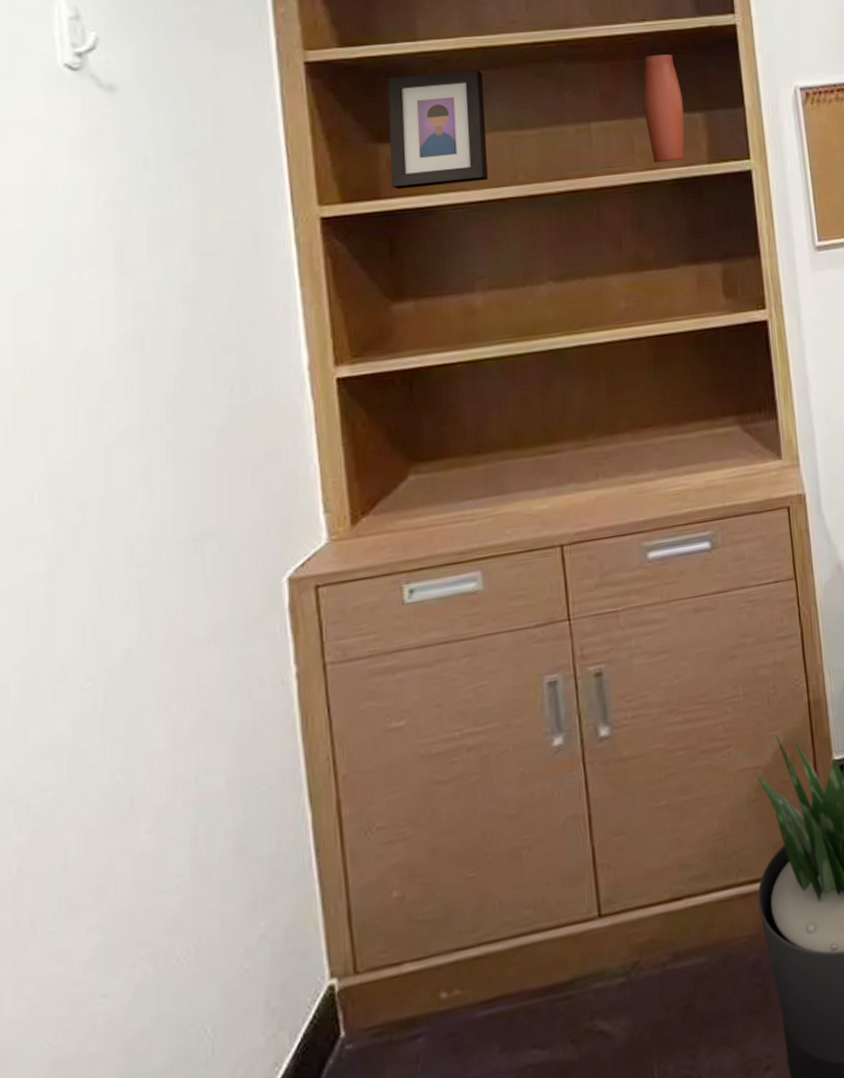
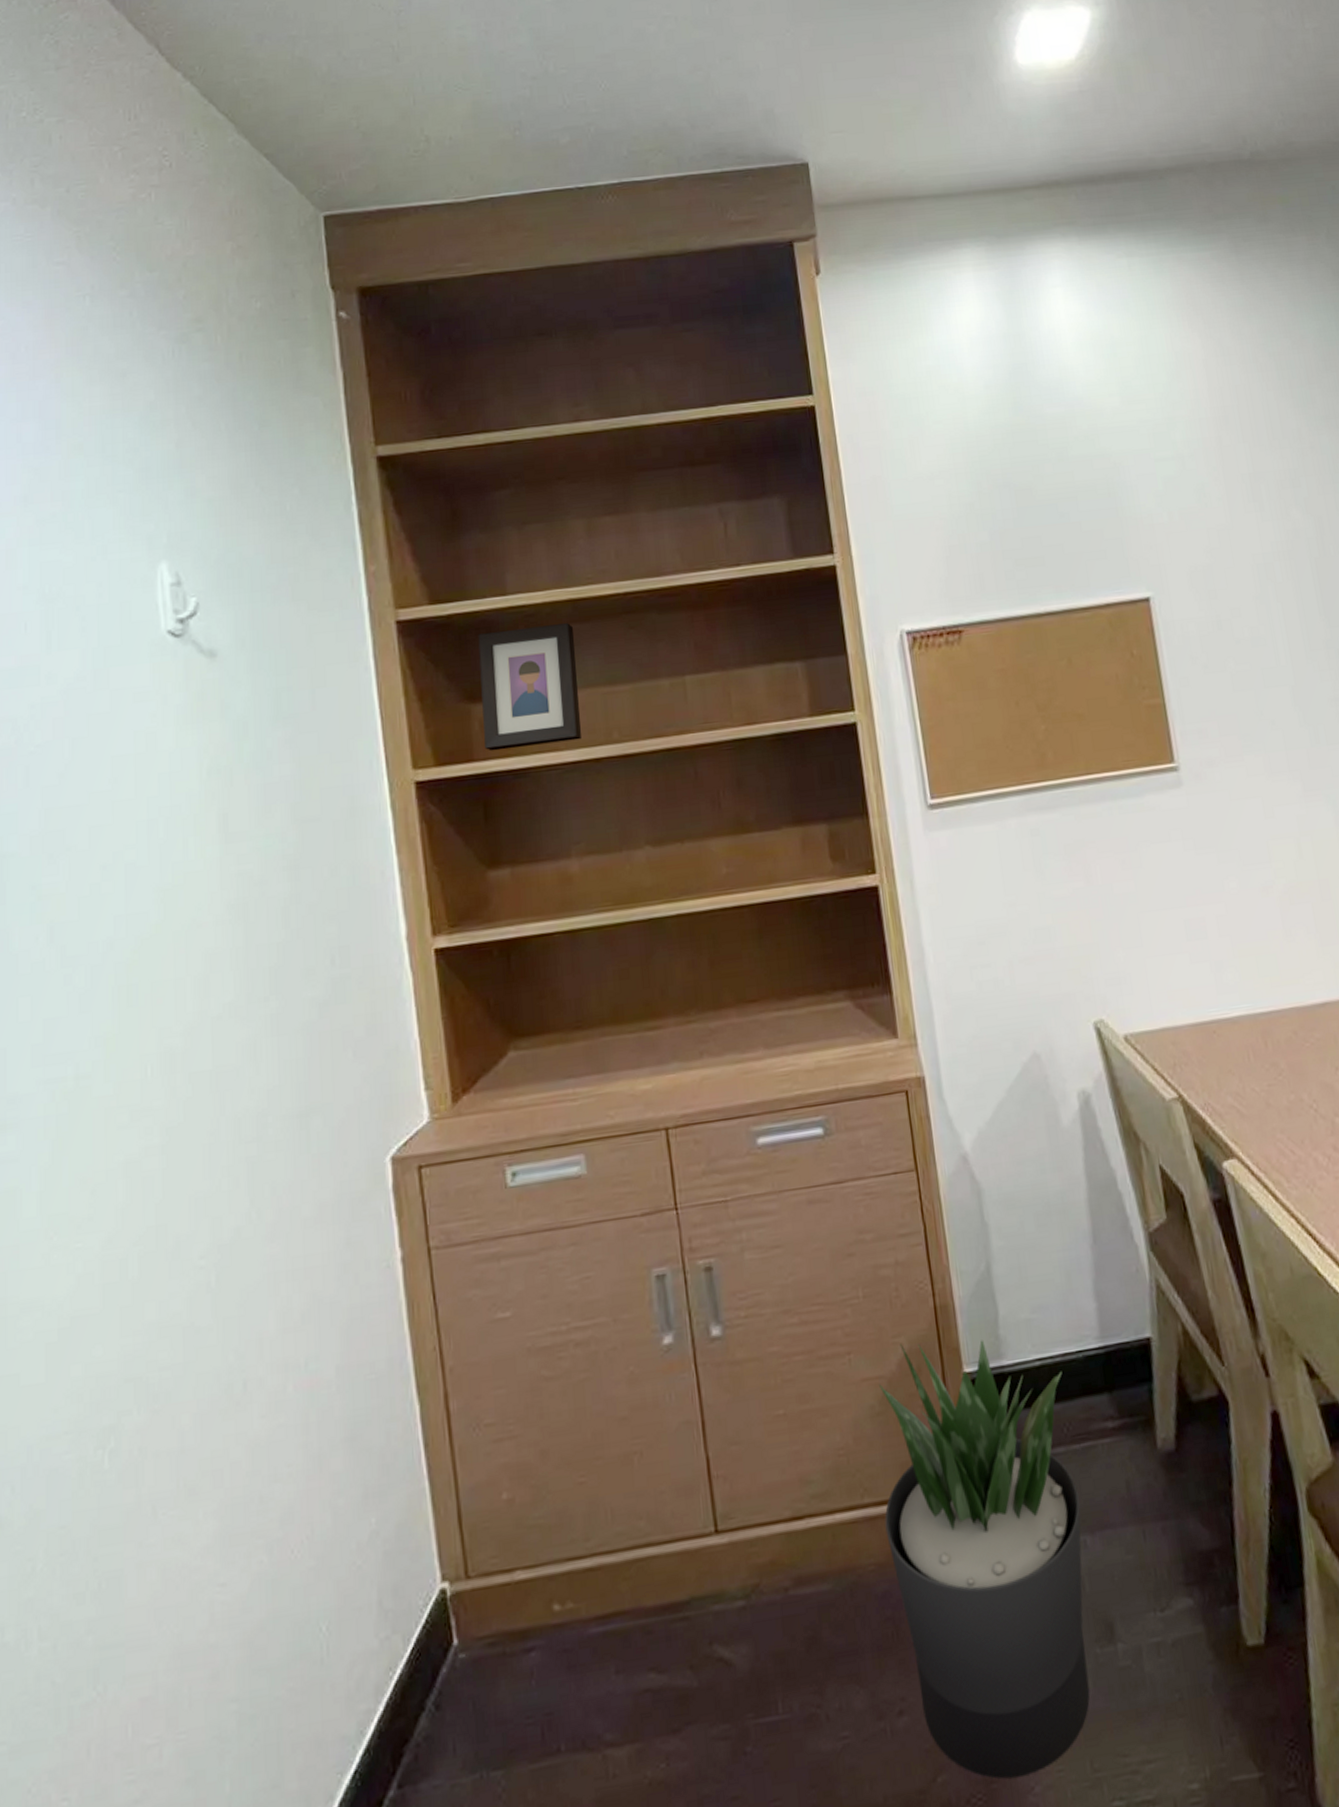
vase: present [642,54,685,163] -> none [739,600,785,717]

